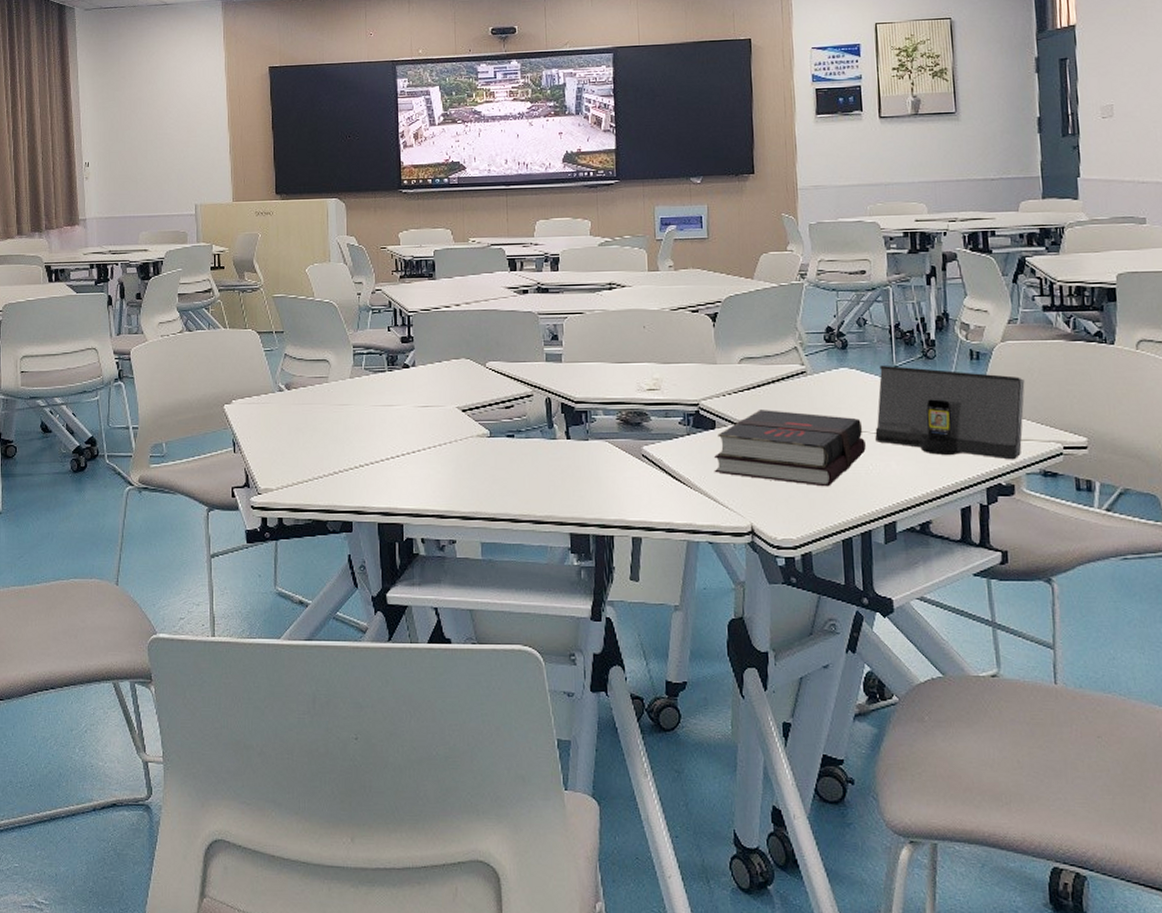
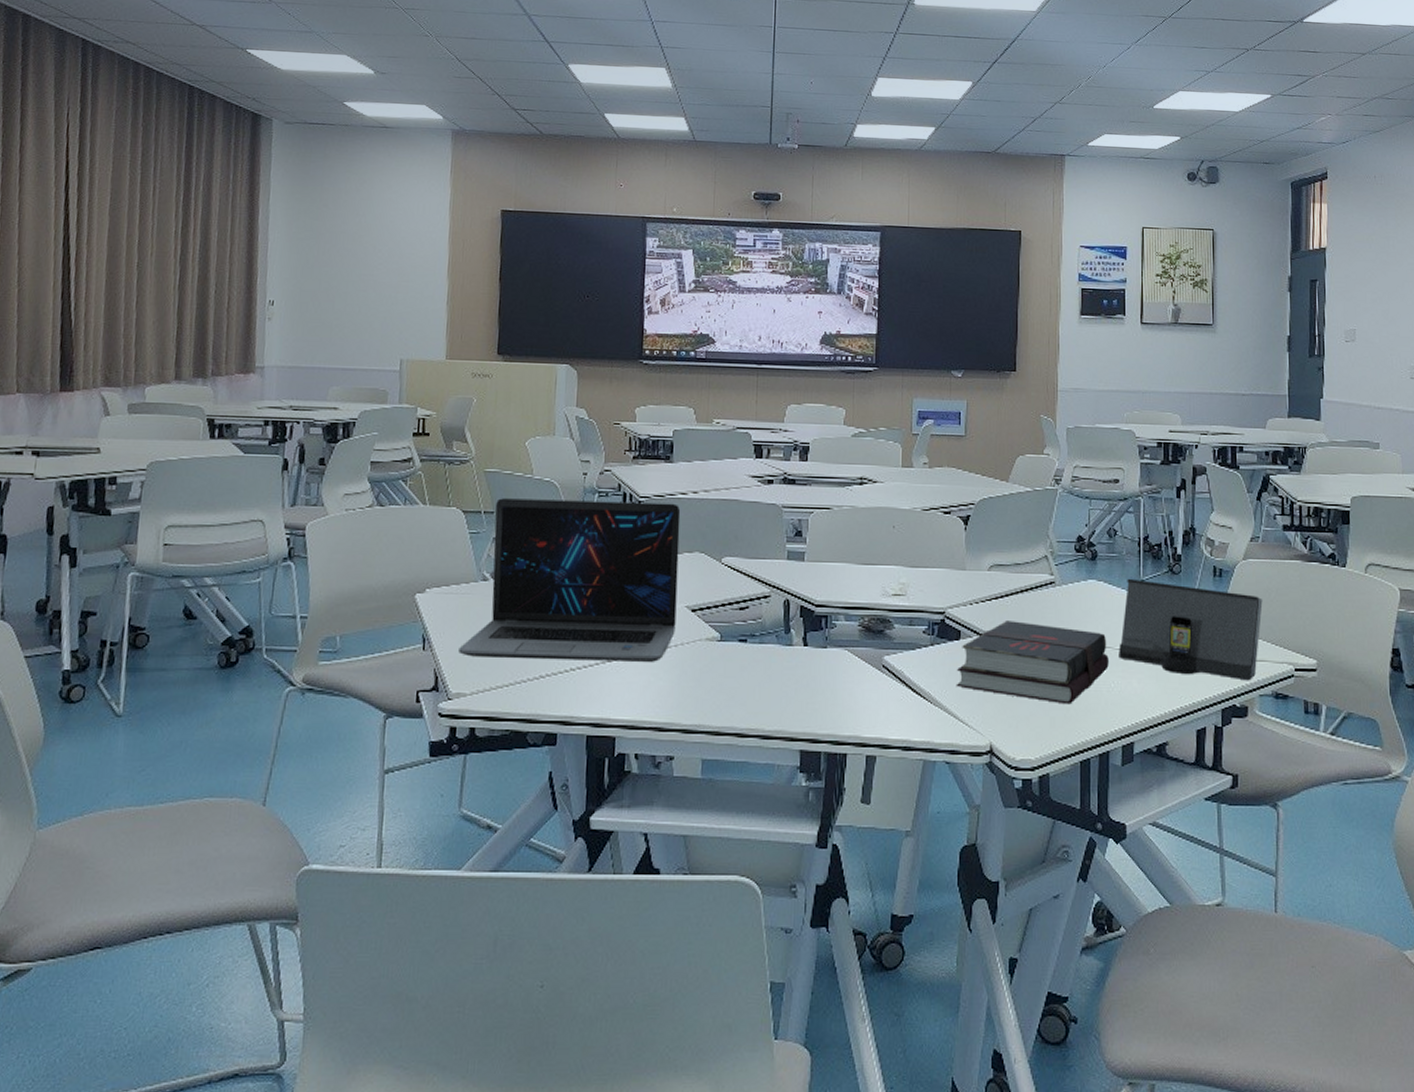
laptop: none [263,316,449,458] -> present [458,498,681,662]

